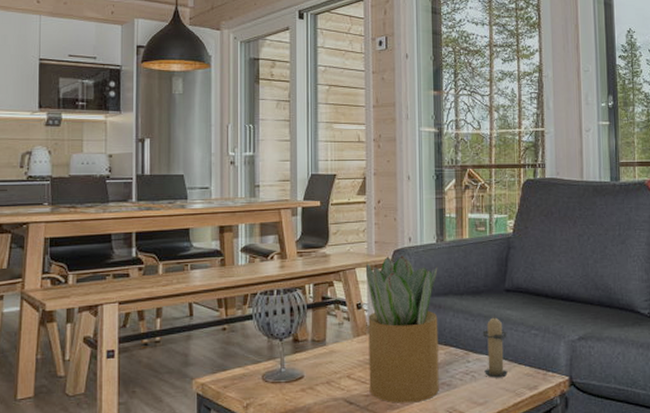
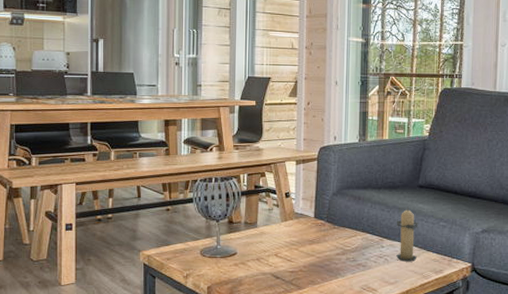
potted plant: present [365,256,439,403] -> none [294,152,359,280]

